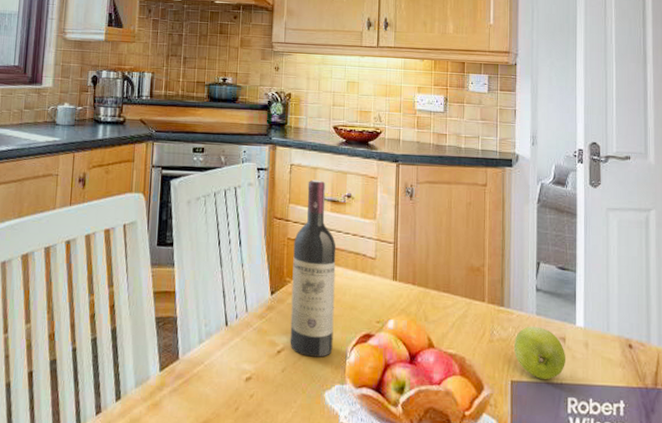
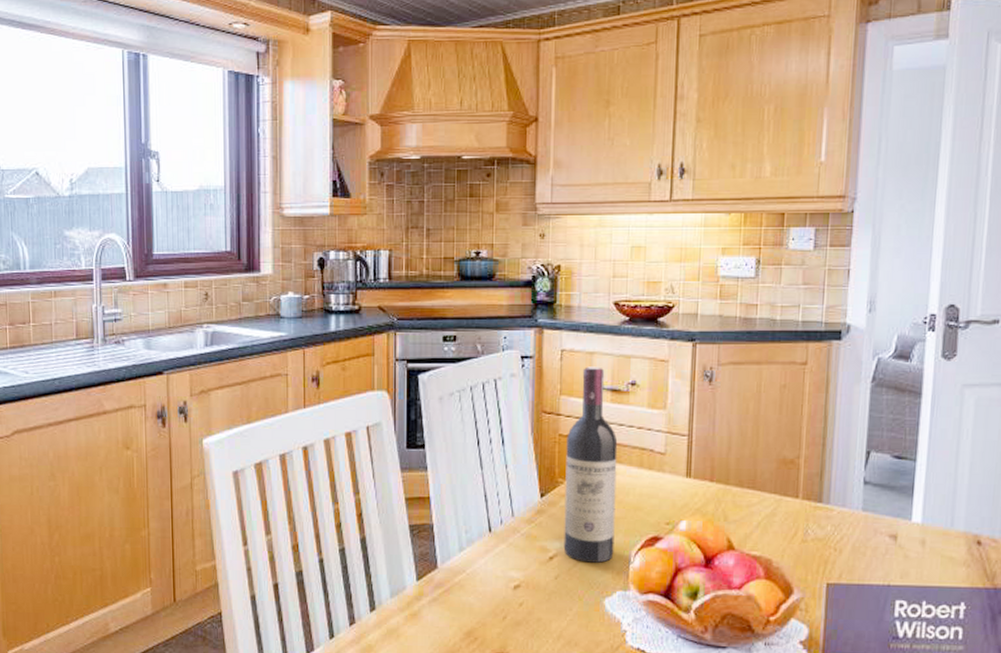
apple: present [514,326,566,379] -> none [832,523,897,581]

